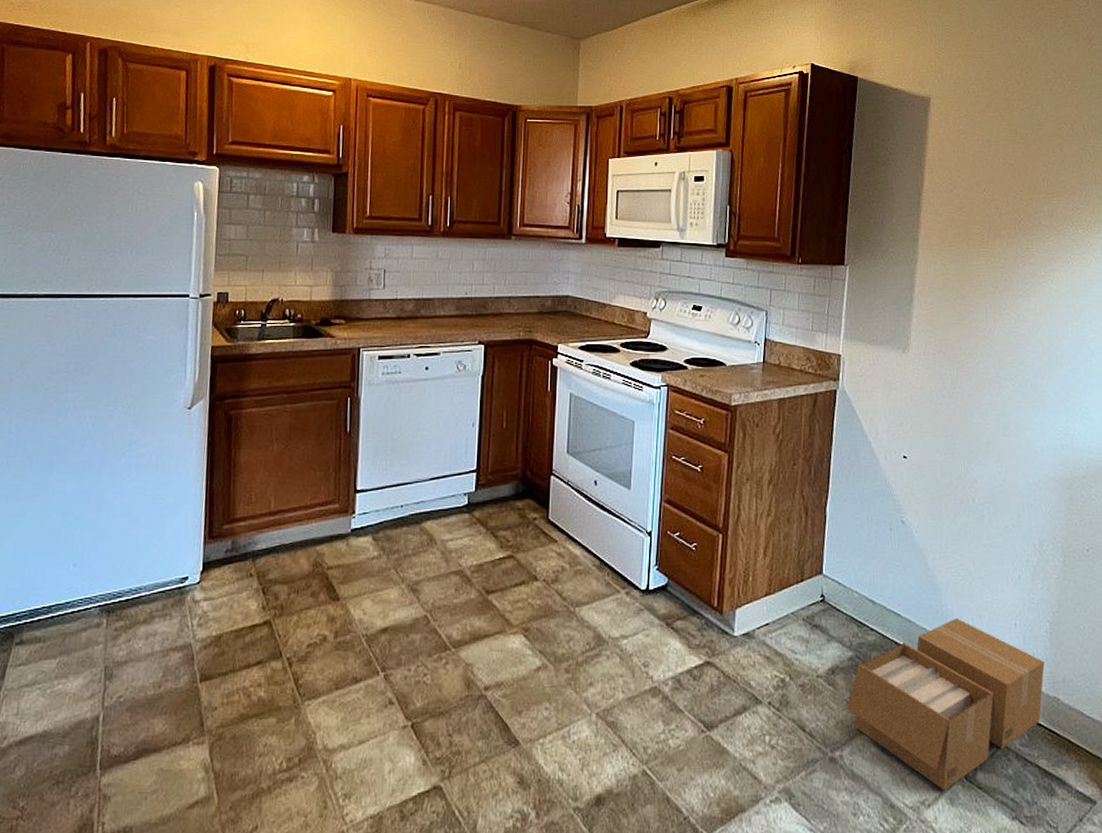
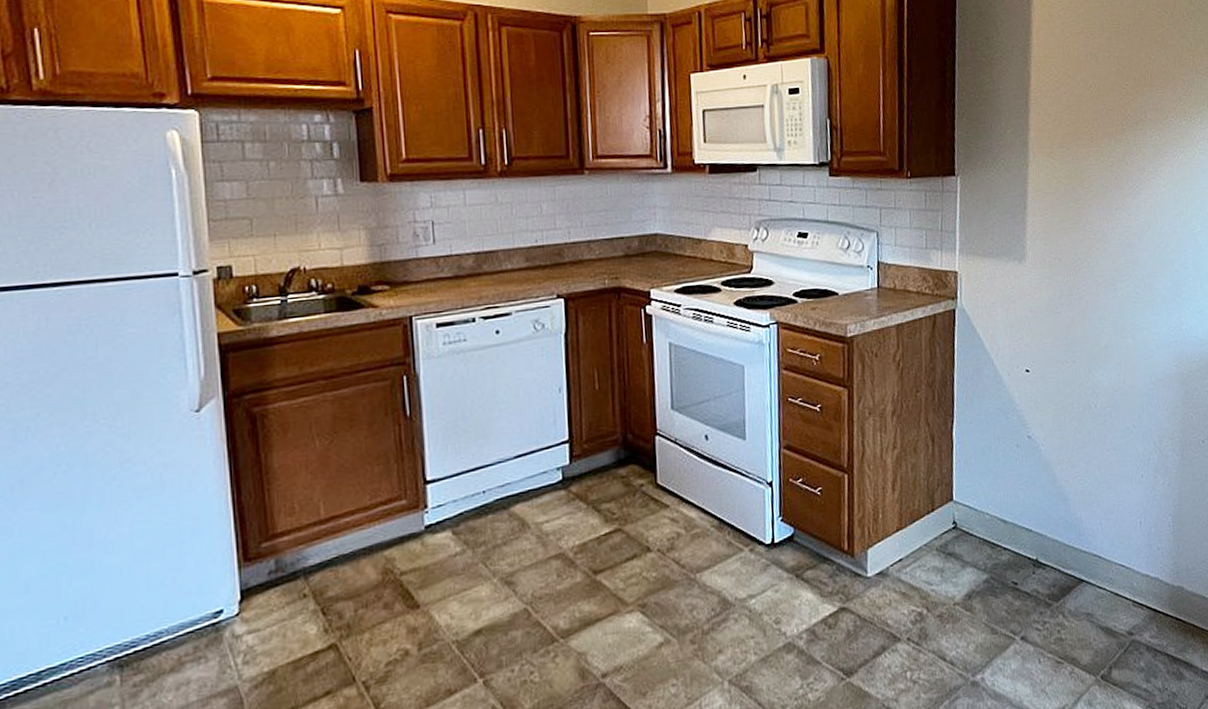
cardboard box: present [847,617,1045,790] -> none [985,524,1169,694]

